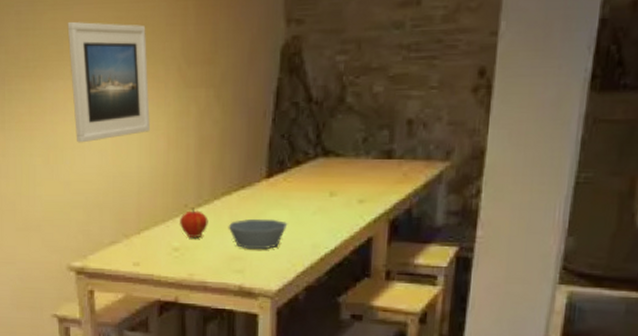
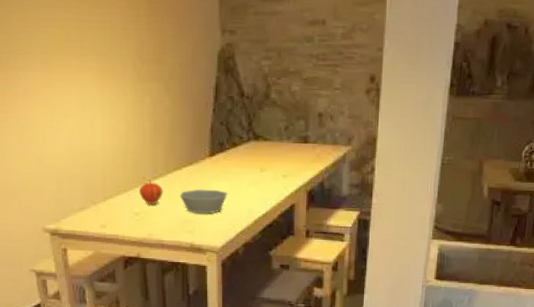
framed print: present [67,22,150,143] -> none [35,22,111,125]

